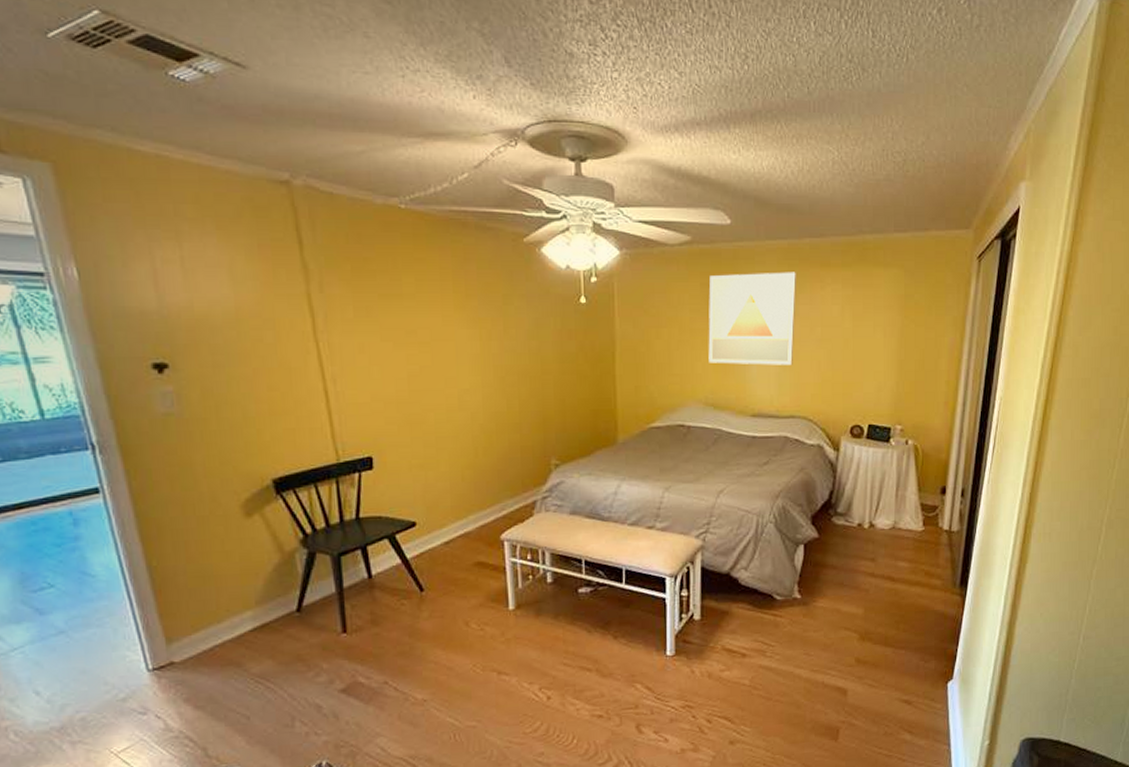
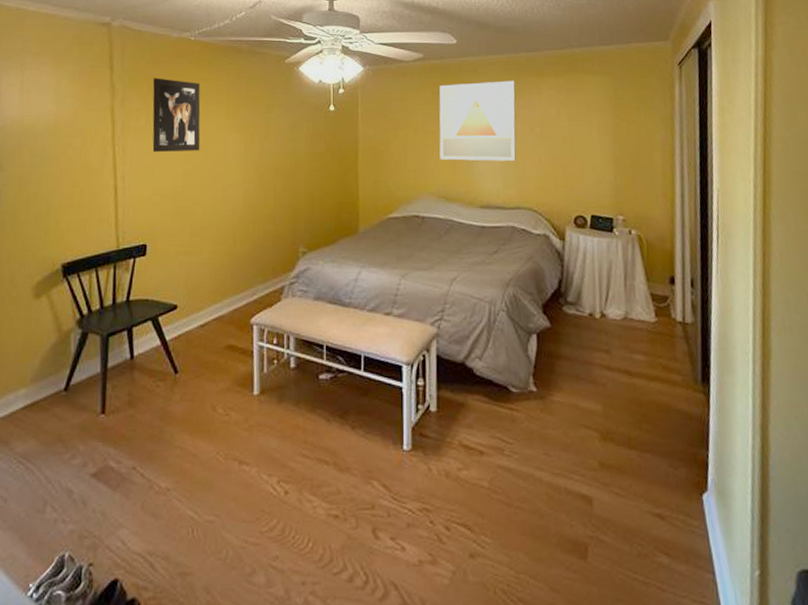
wall art: none [356,257,426,350] -> present [152,78,201,152]

